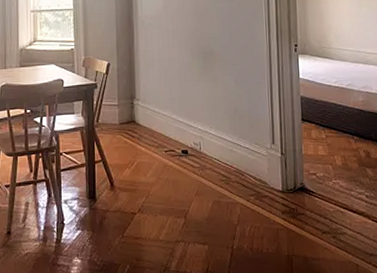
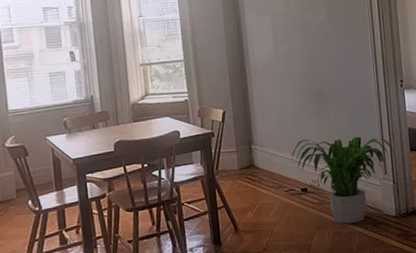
potted plant: none [174,99,284,193] -> present [291,136,394,224]

